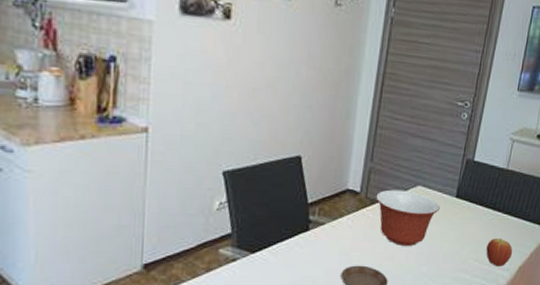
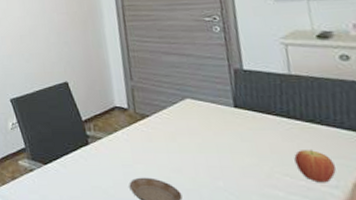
mixing bowl: present [376,189,440,246] -> none [144,103,219,158]

